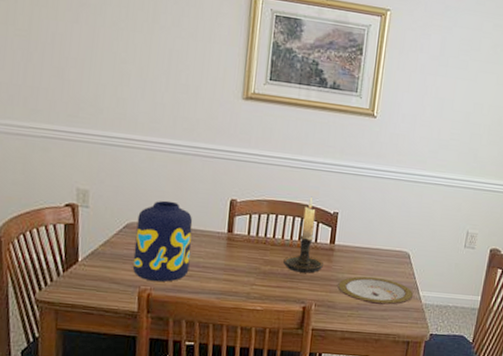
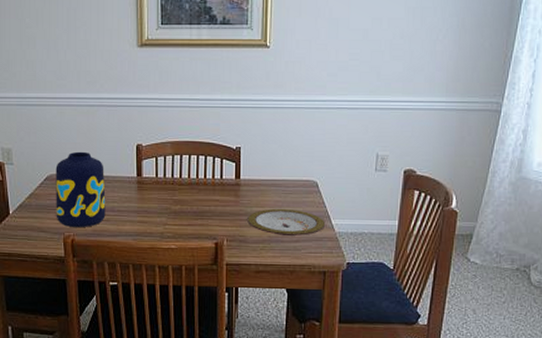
candle holder: present [283,196,324,274] -> none [192,134,231,210]

